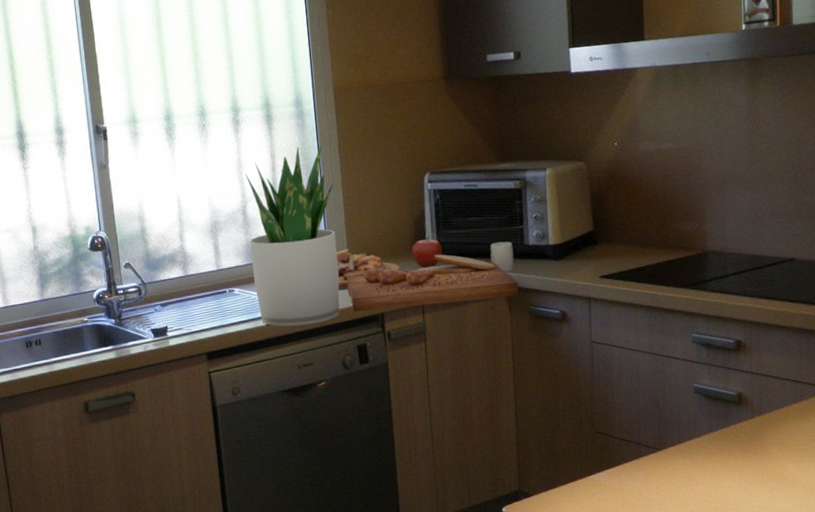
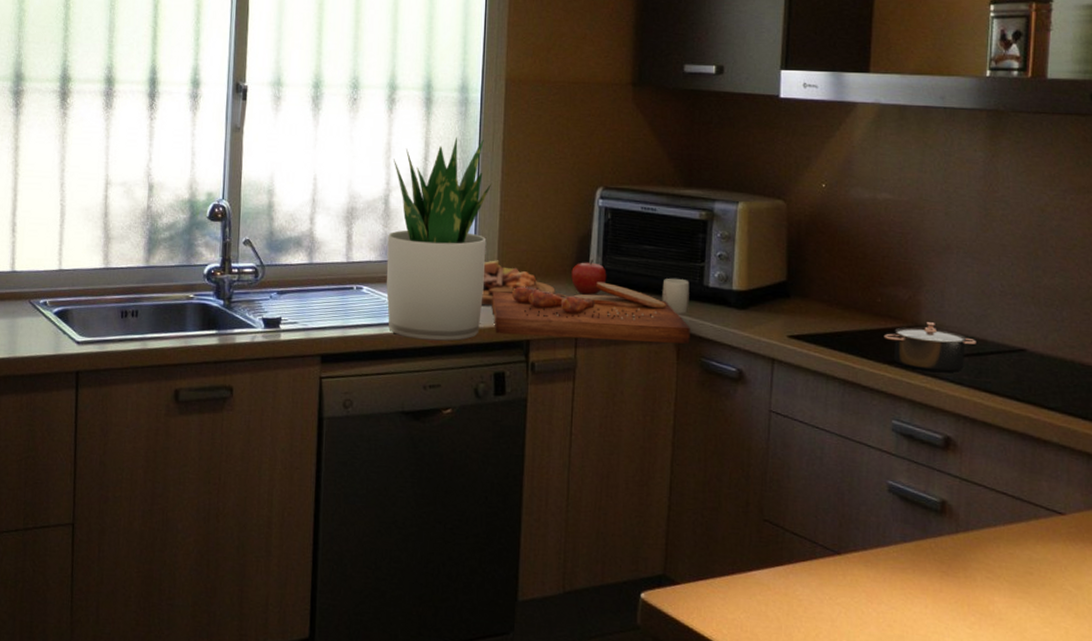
cooking pot: none [678,247,756,289] -> present [883,322,978,373]

